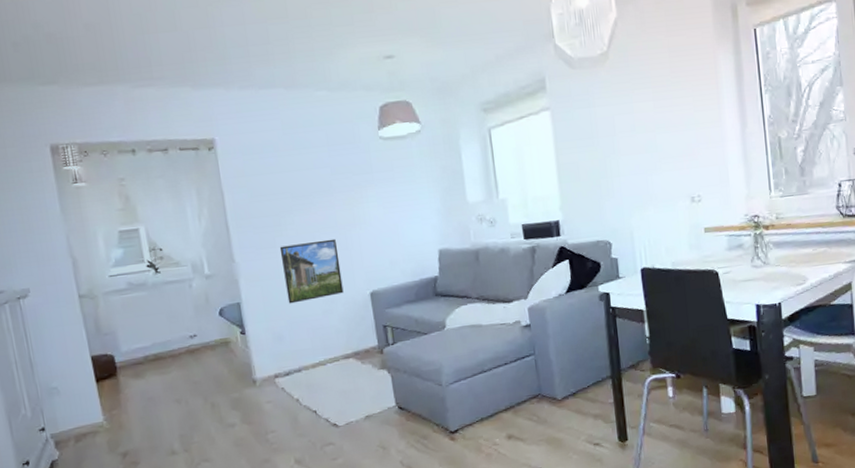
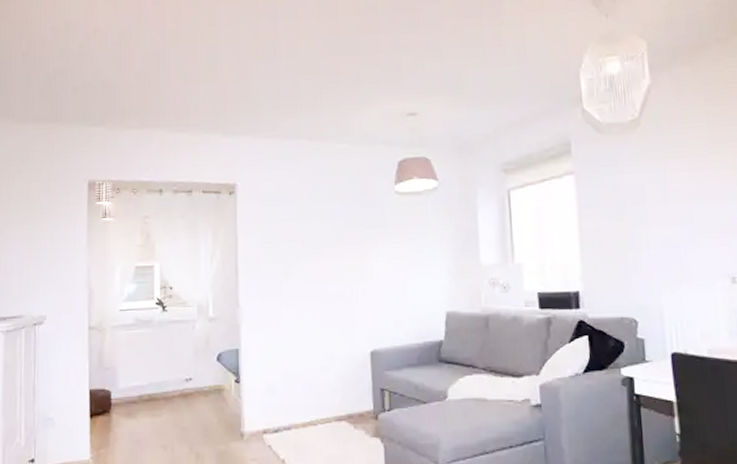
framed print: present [279,238,344,304] -> none [284,291,343,356]

